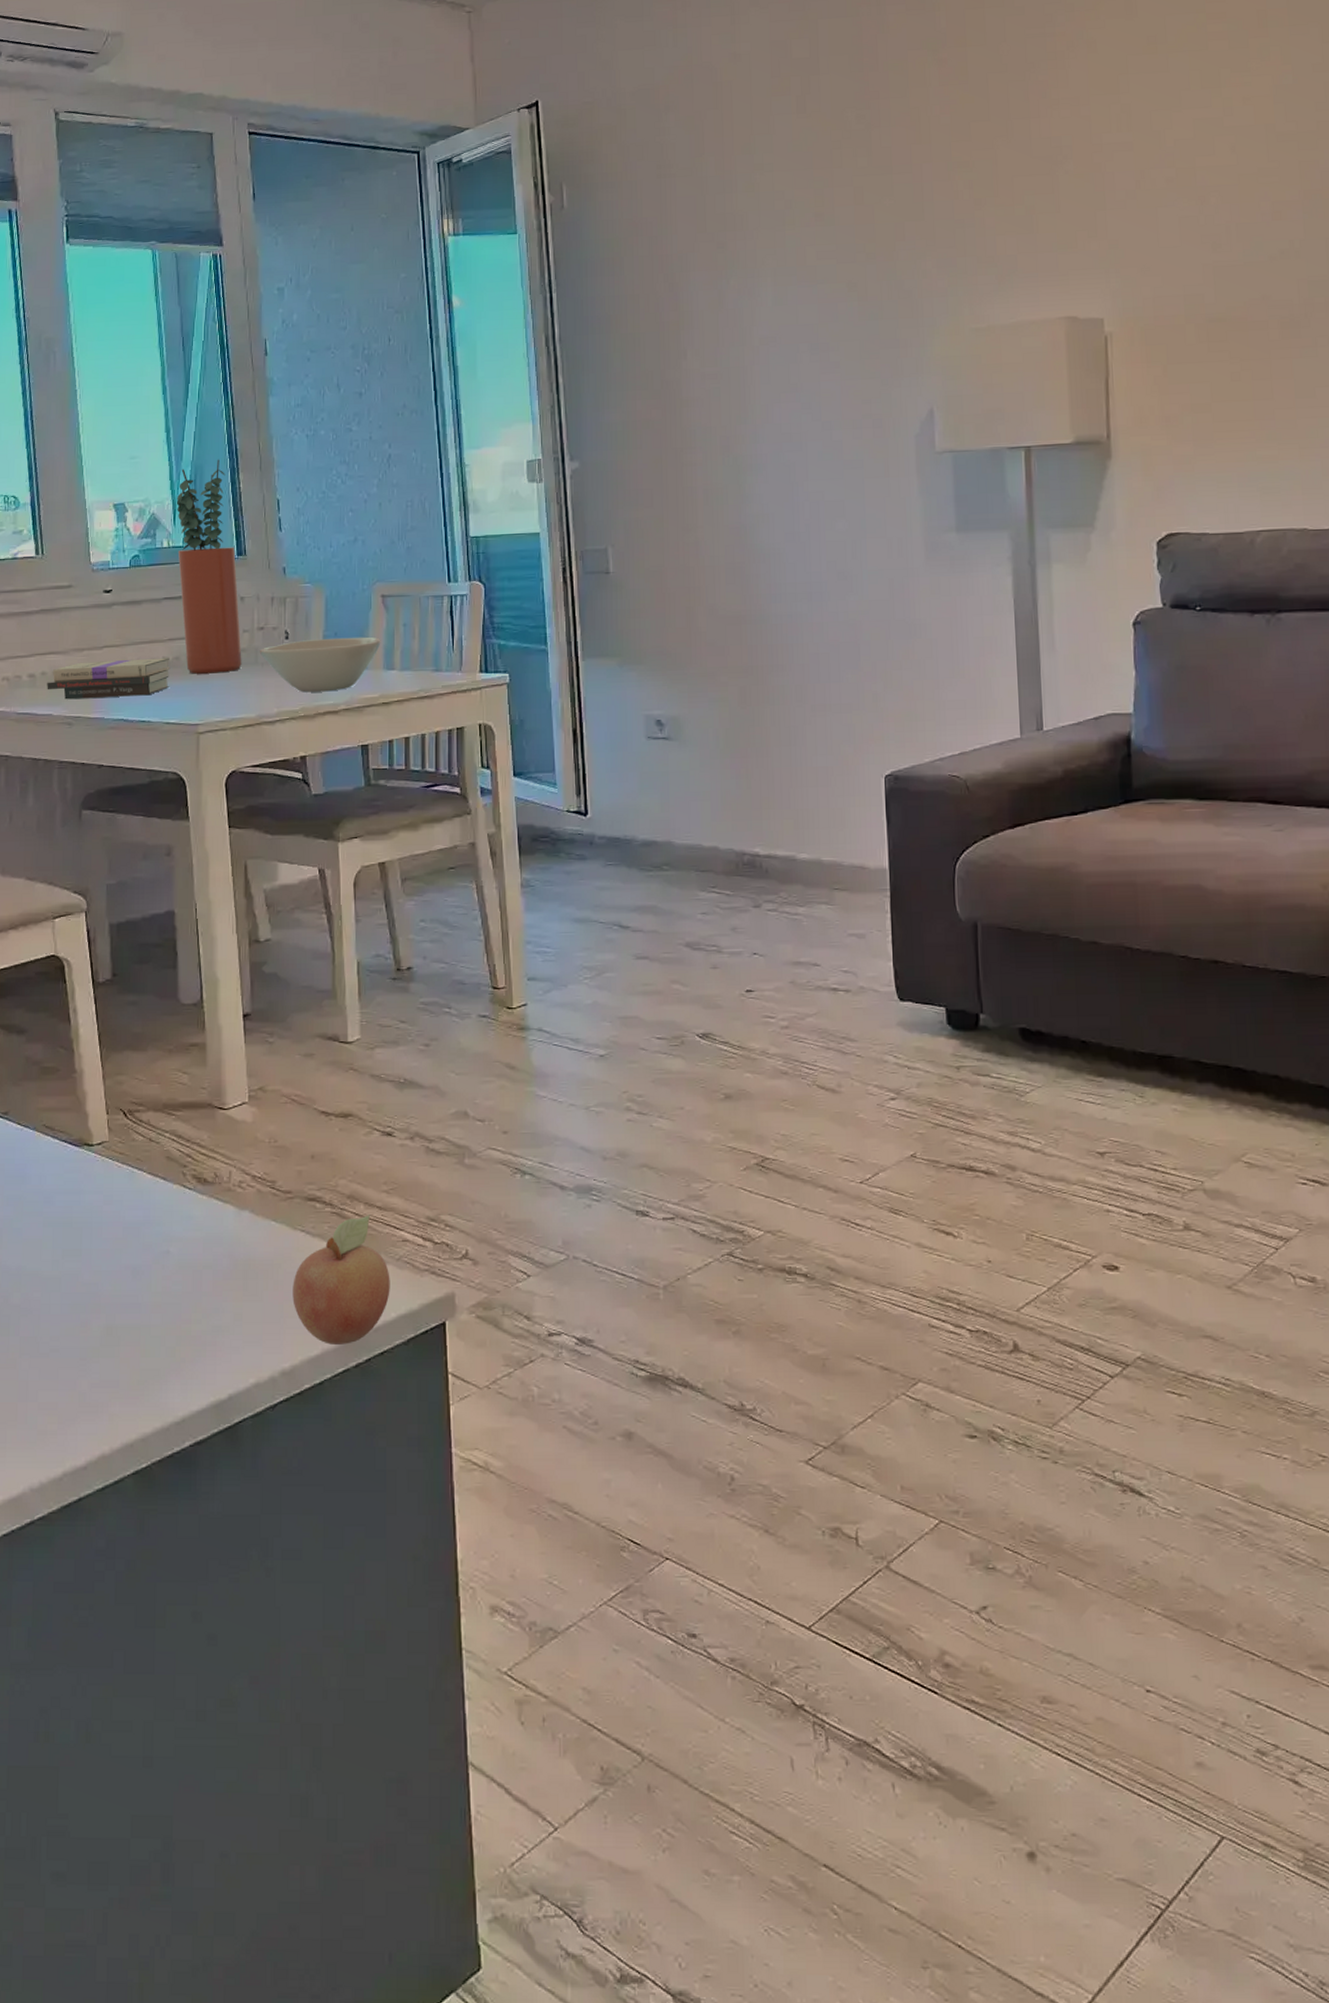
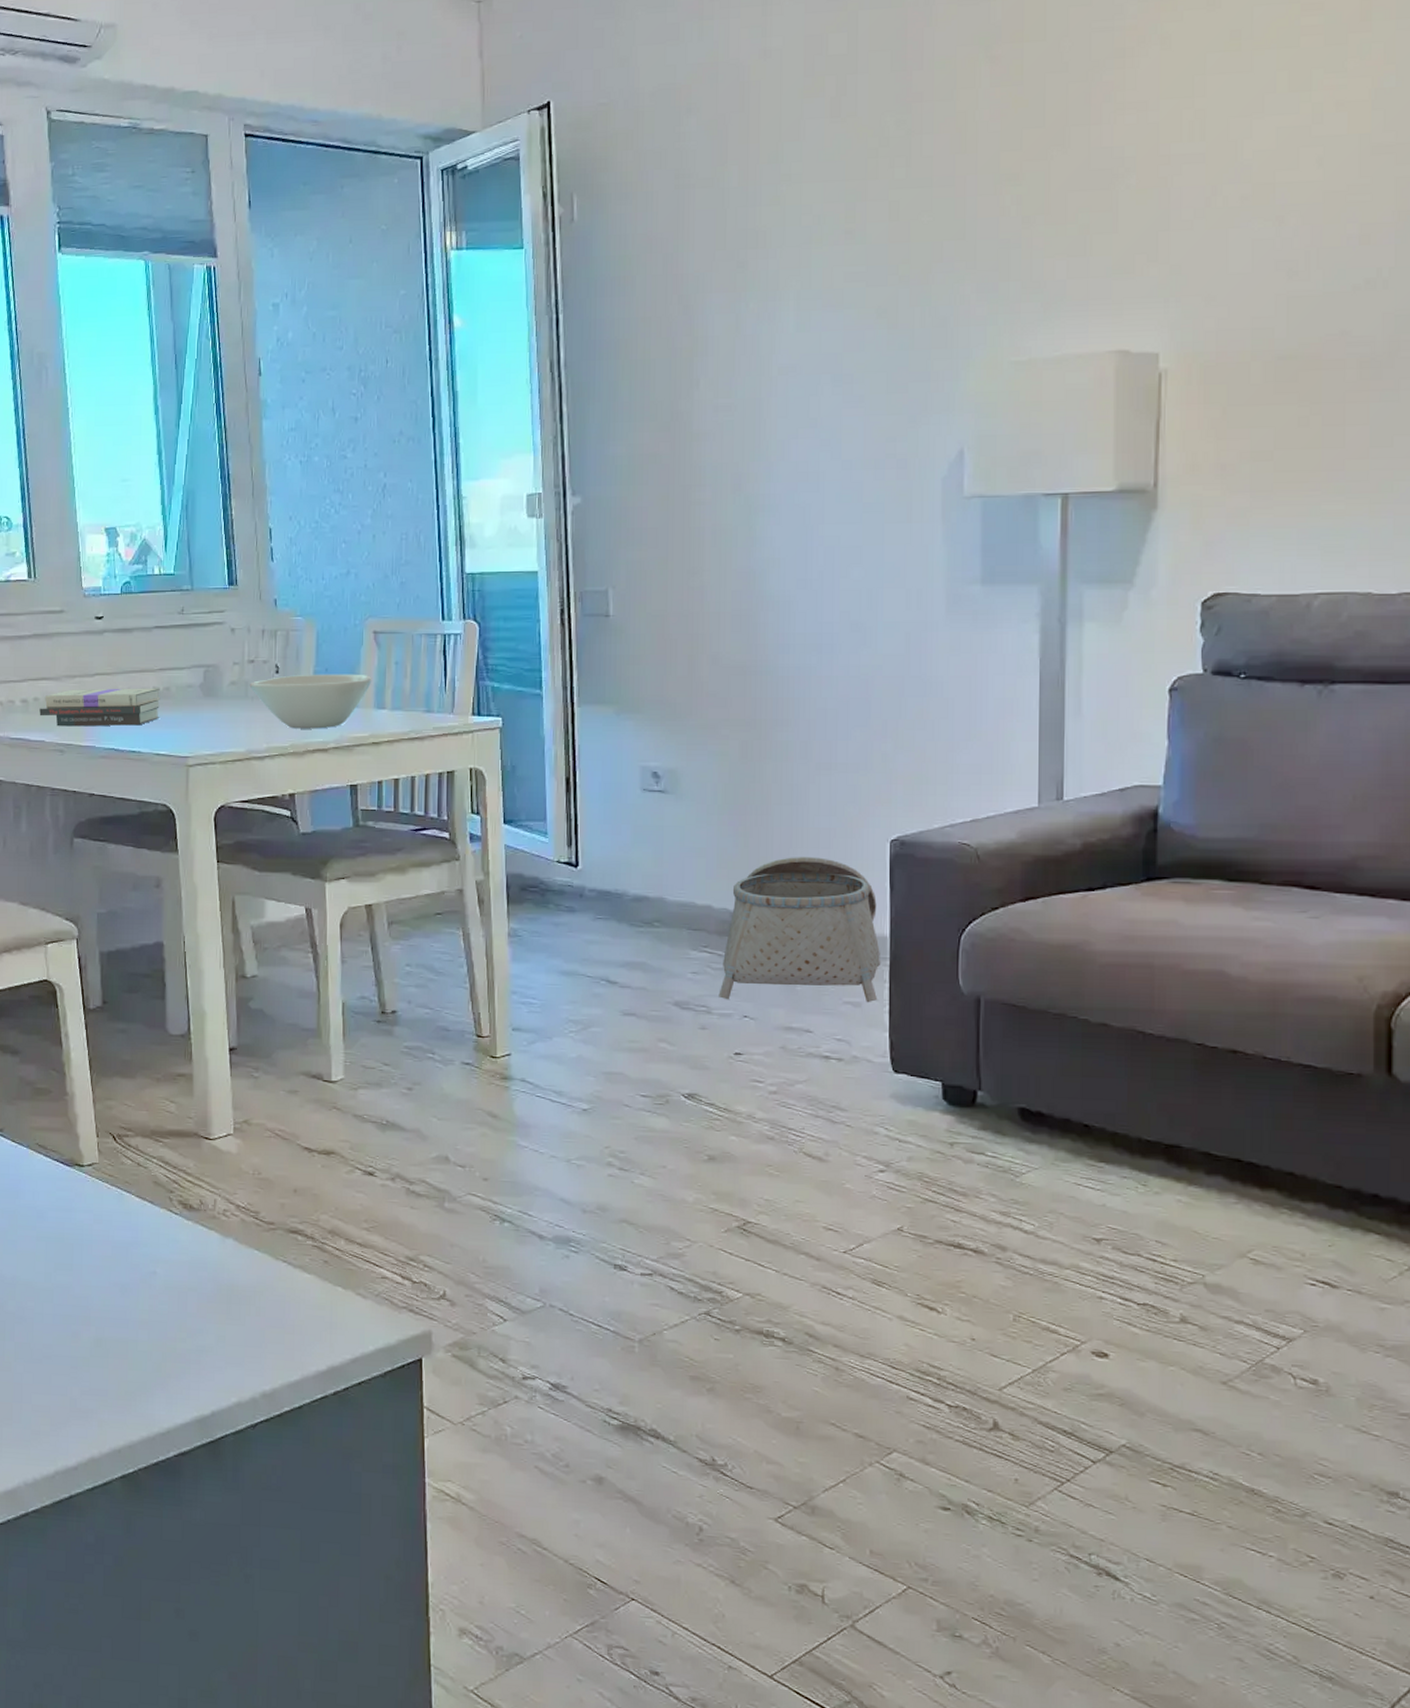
vase: present [176,459,242,674] -> none [167,484,232,706]
fruit: present [292,1215,390,1346] -> none [274,1250,369,1373]
basket: none [728,795,882,939] -> present [718,857,881,1002]

